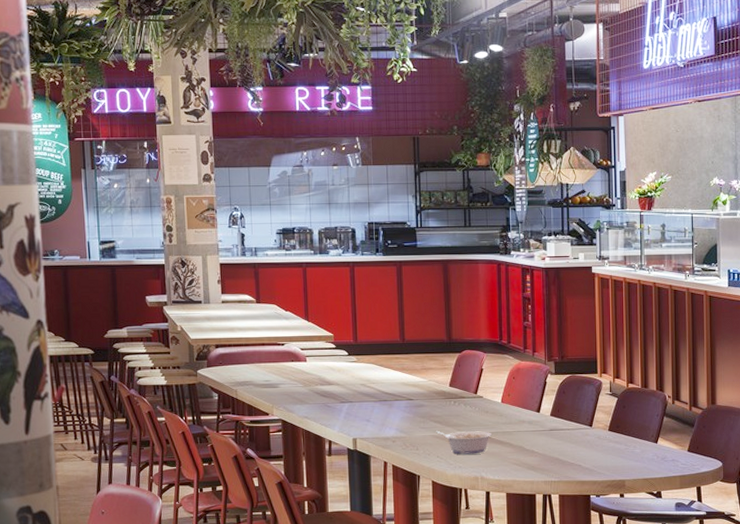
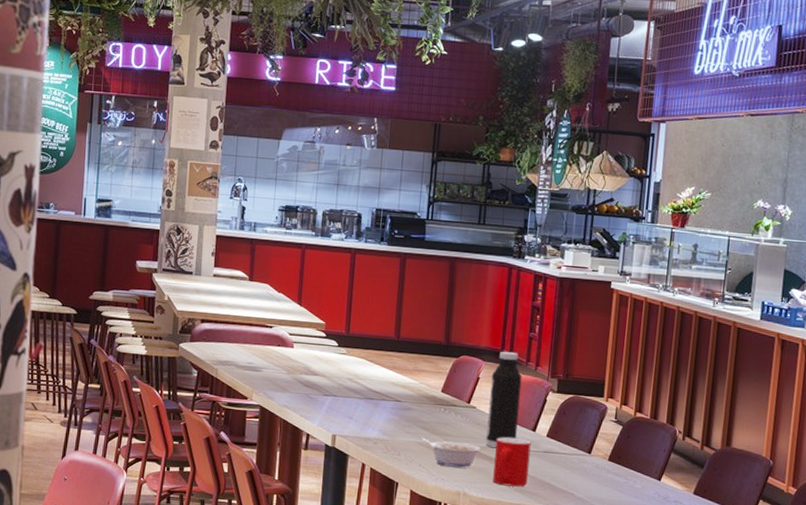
water bottle: none [493,342,523,433] -> present [485,352,522,448]
cup: none [505,421,538,466] -> present [493,437,531,487]

